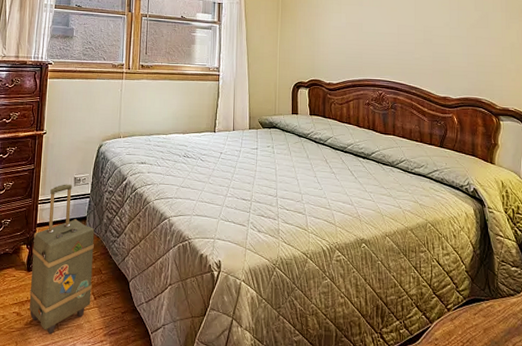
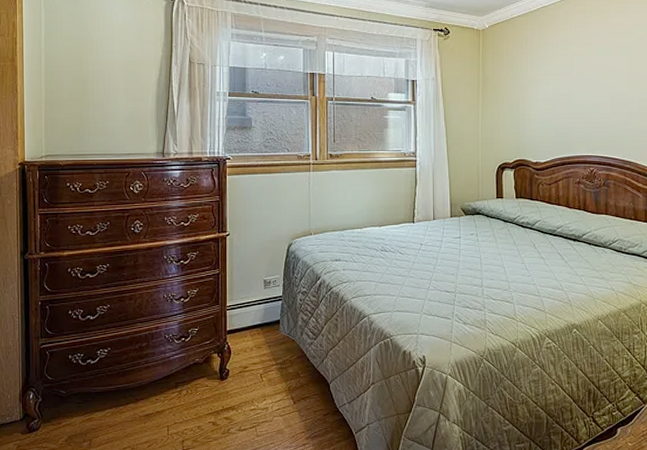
suitcase: present [28,184,95,334] -> none [224,287,290,441]

